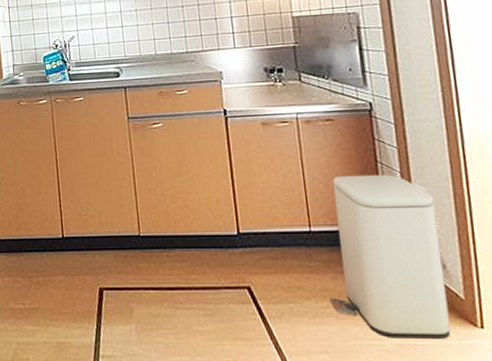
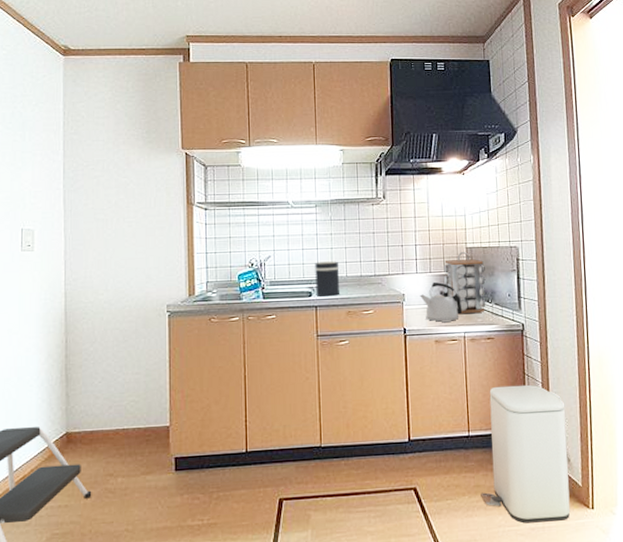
cylinder: none [121,38,149,77] -> present [315,261,339,296]
kettle: none [240,57,292,103] -> present [420,282,462,323]
spice rack: none [266,22,322,93] -> present [443,252,486,315]

